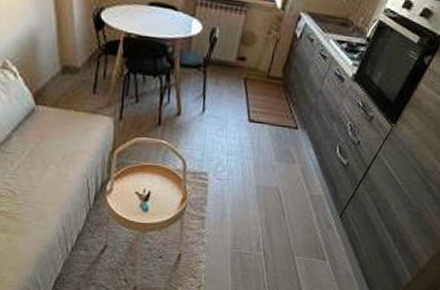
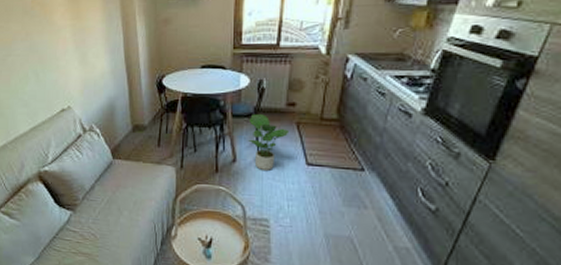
potted plant: none [195,65,237,125] -> present [248,114,290,170]

